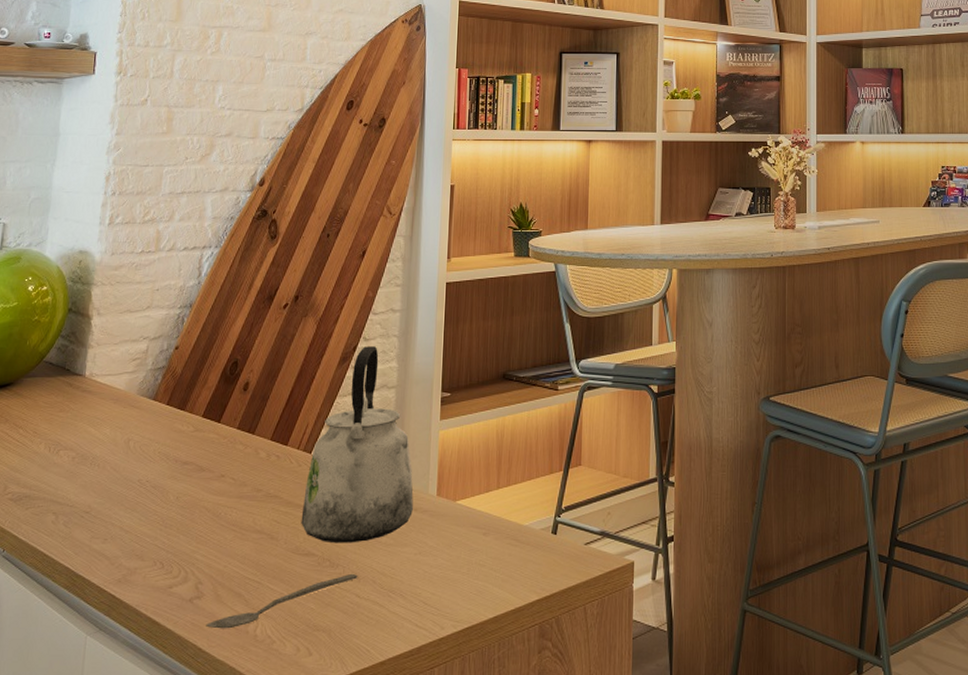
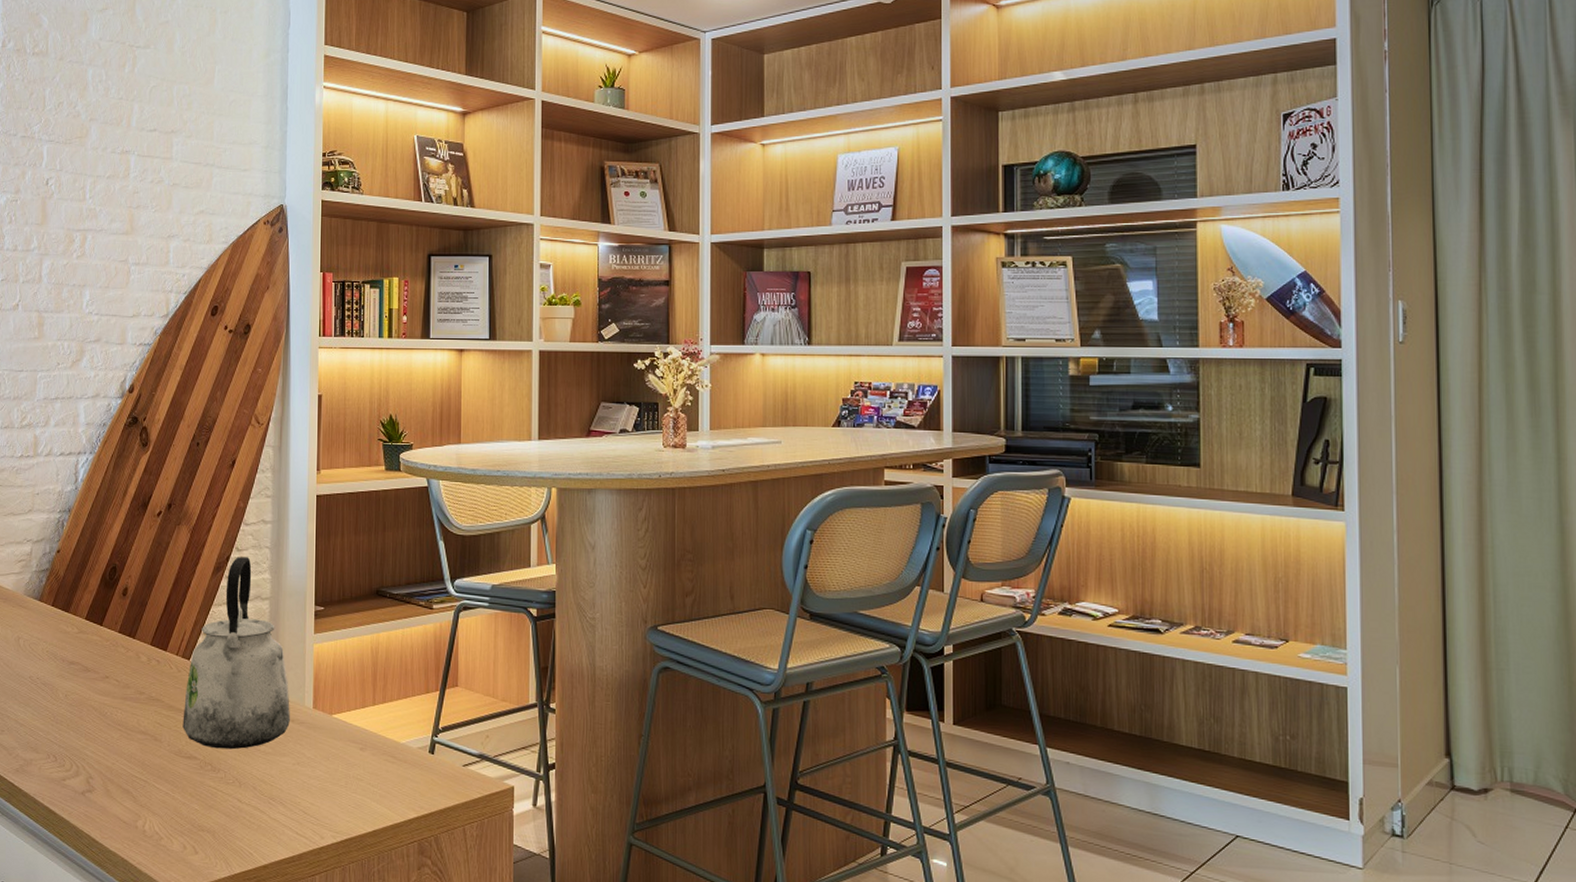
spoon: present [206,573,358,629] -> none [98,778,239,823]

